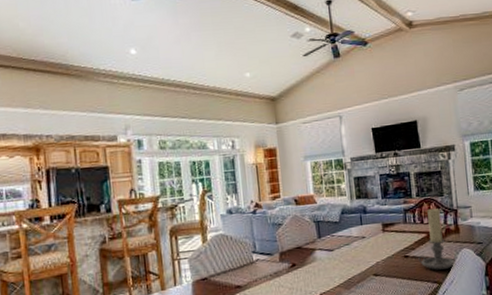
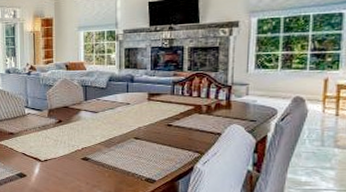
candle holder: present [418,208,457,270] -> none [182,82,223,142]

